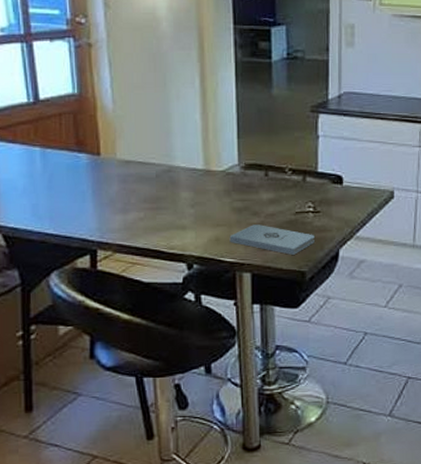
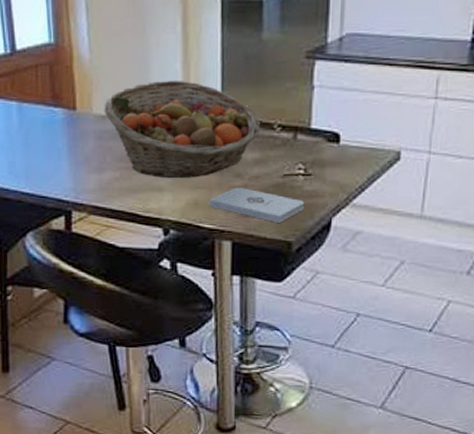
fruit basket: none [127,129,273,217] -> present [104,80,260,178]

